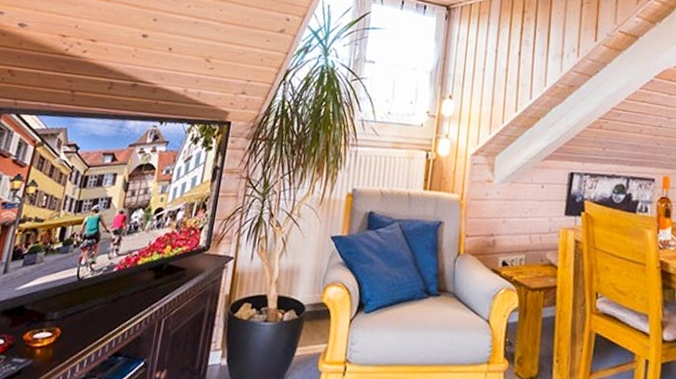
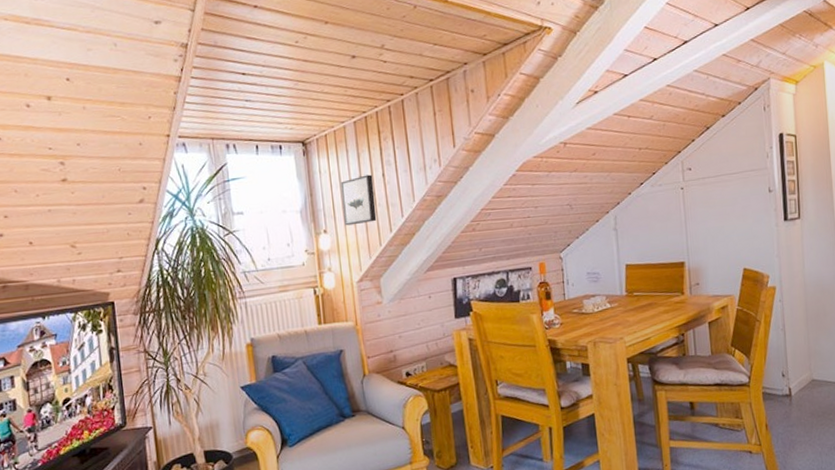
wall art: none [471,50,509,98] -> present [340,174,377,226]

